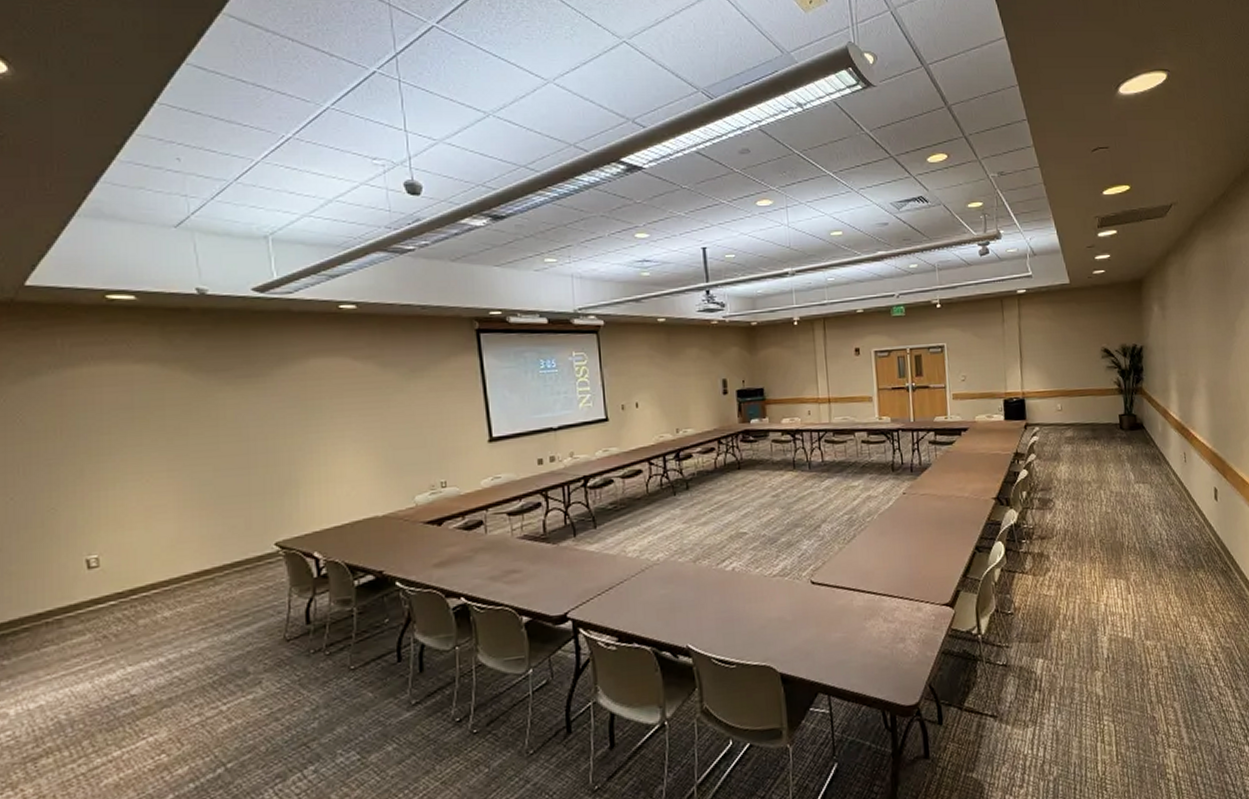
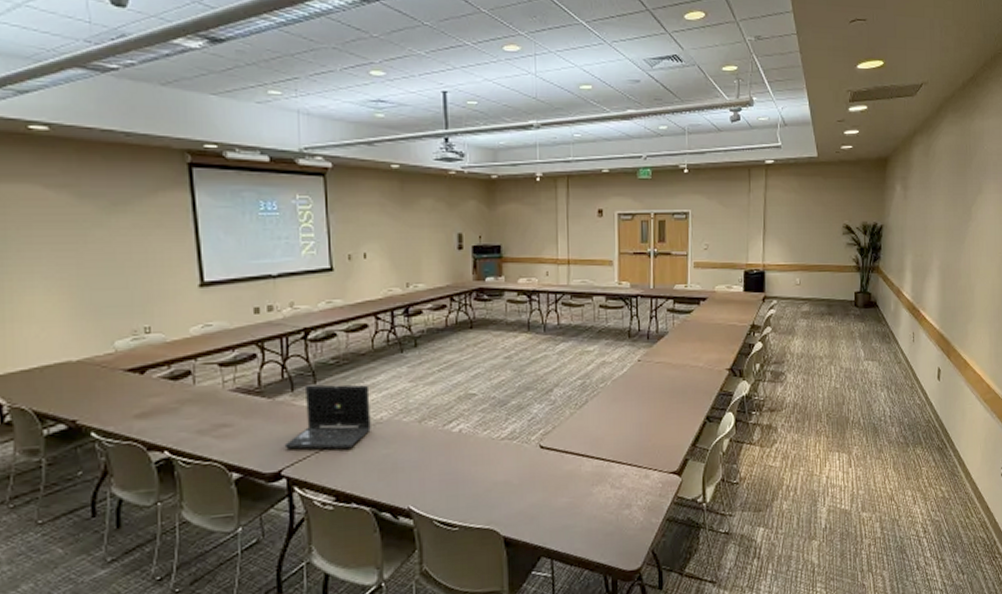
laptop: none [568,528,649,592] -> present [284,384,371,450]

